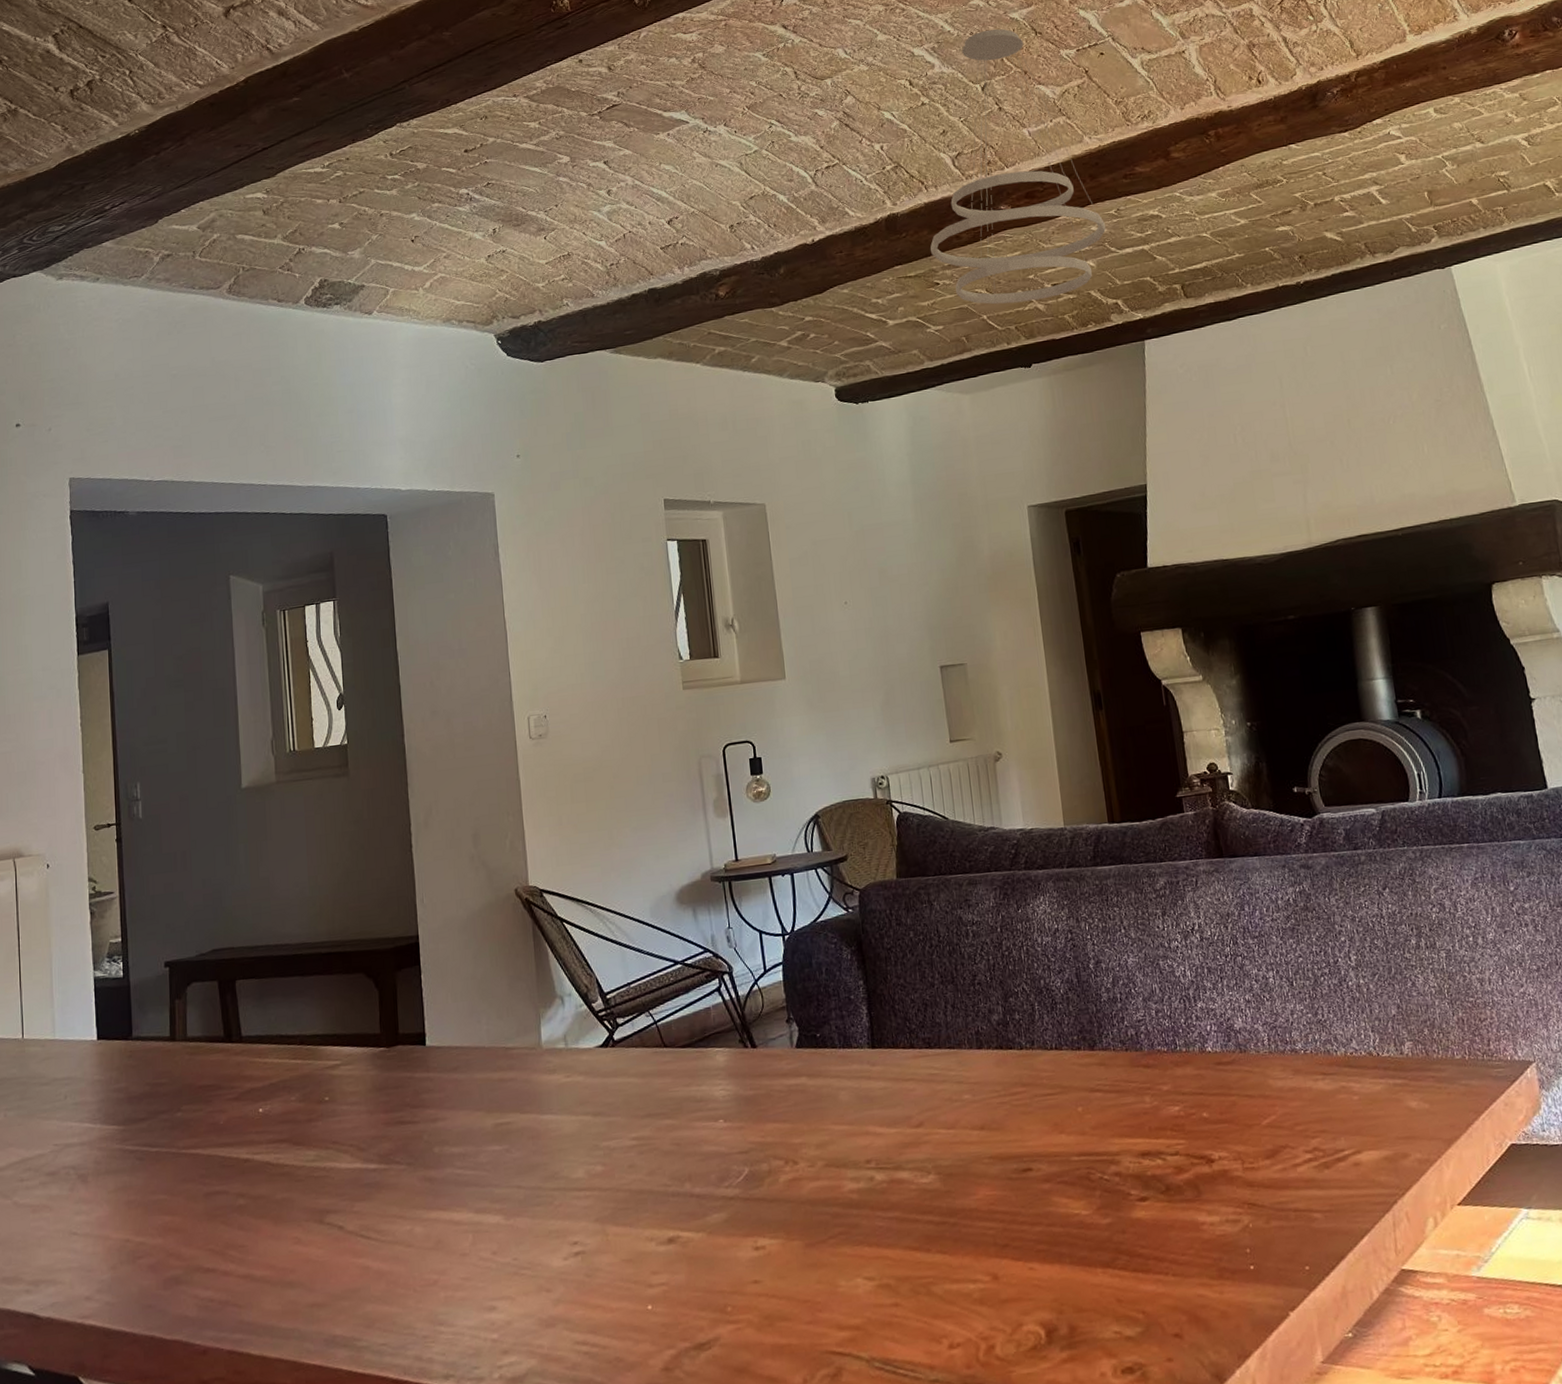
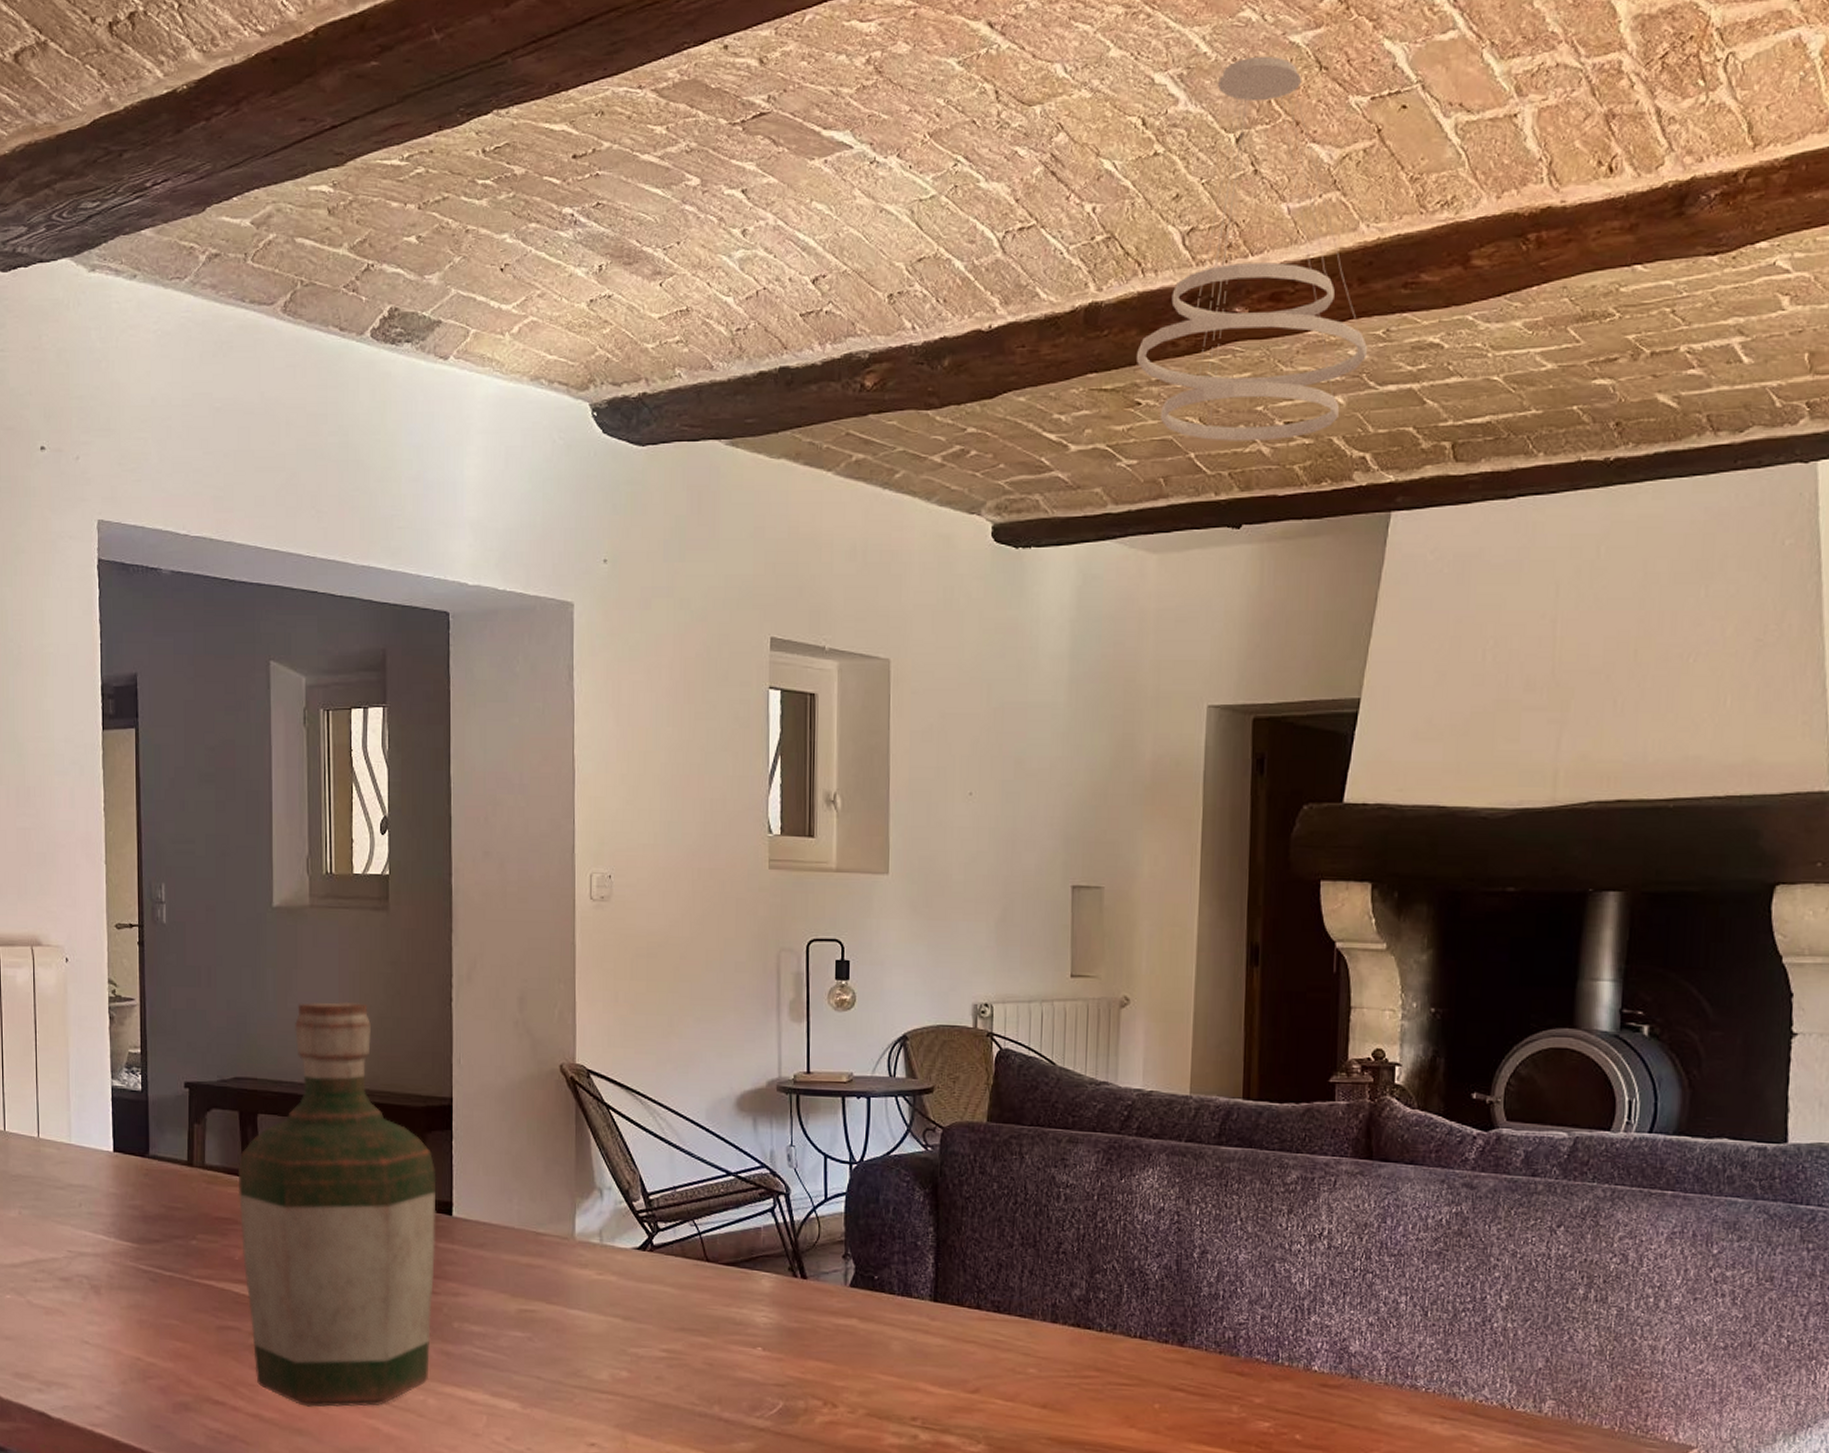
bottle: none [220,862,415,1258] -> present [238,1001,437,1407]

